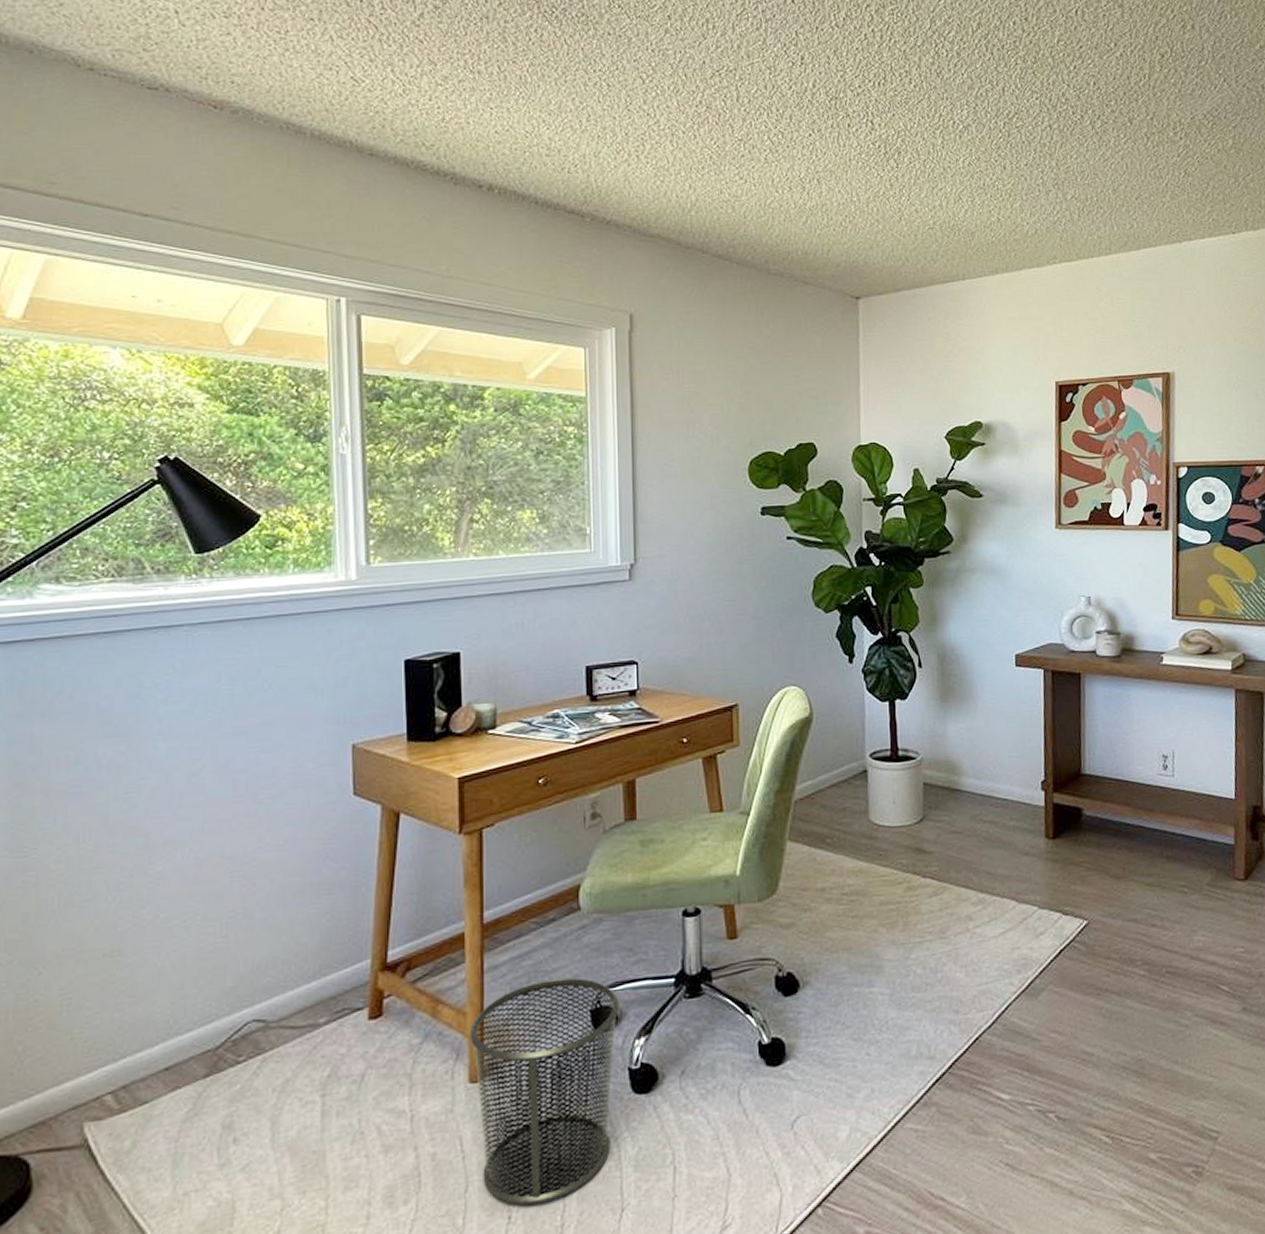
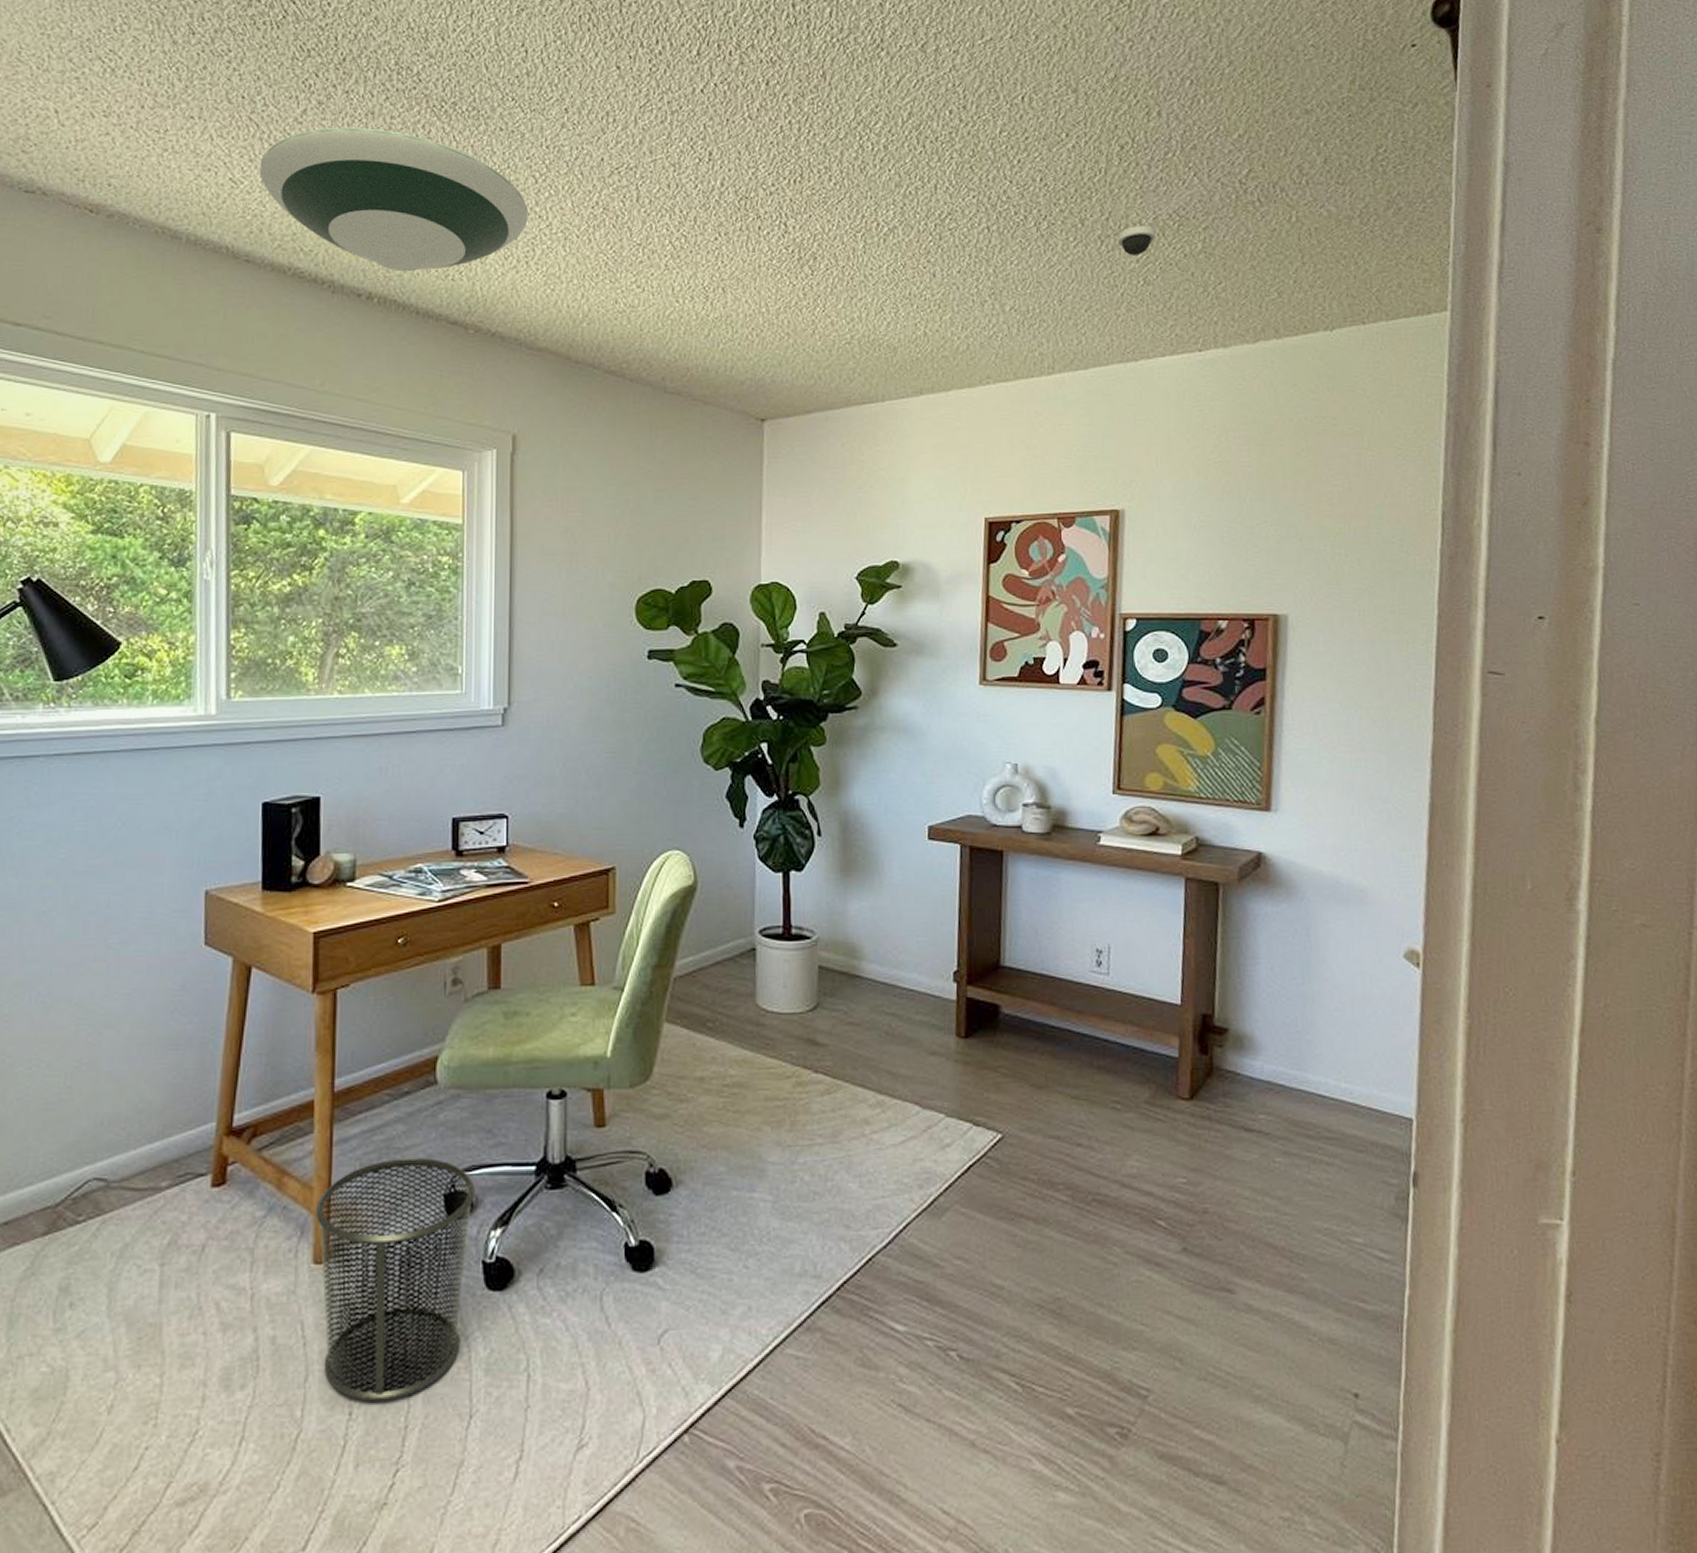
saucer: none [380,30,637,165] -> present [259,127,528,272]
dome security camera: none [1161,124,1194,151] -> present [1118,225,1156,257]

